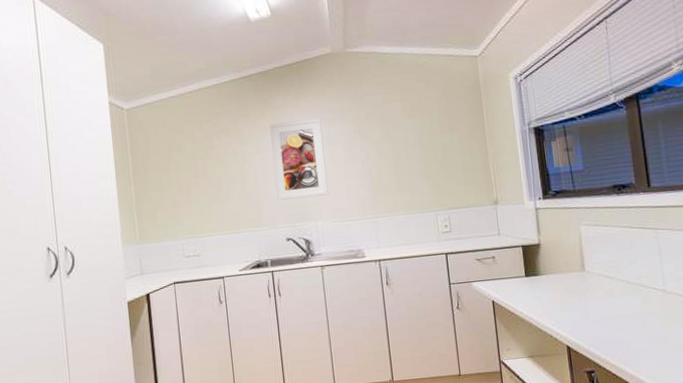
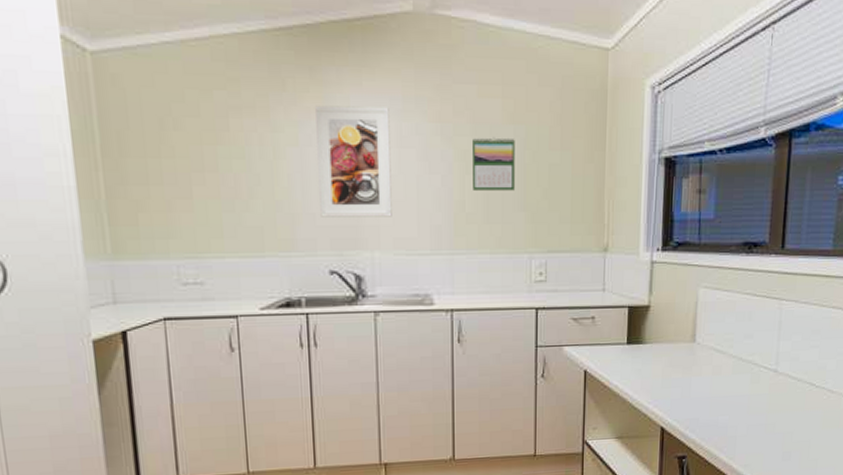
calendar: none [381,128,418,169] -> present [471,137,515,191]

